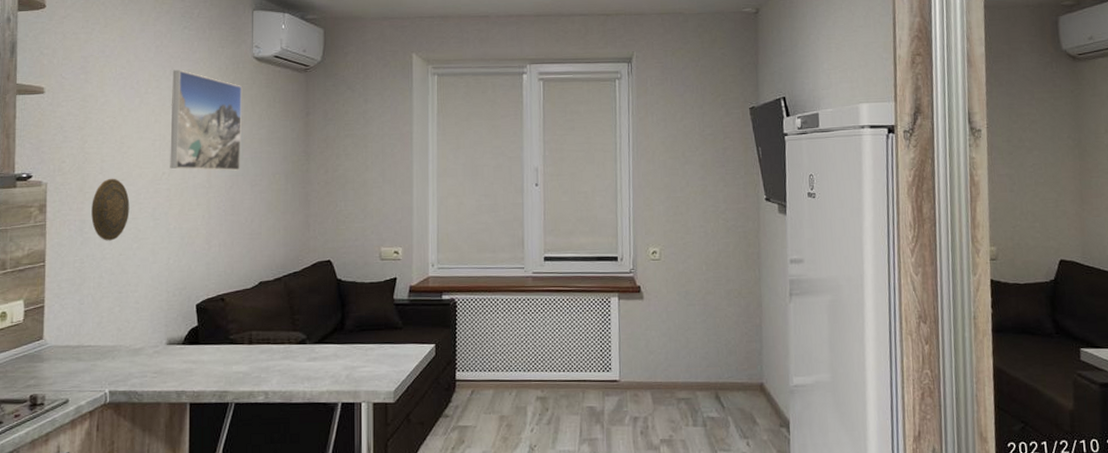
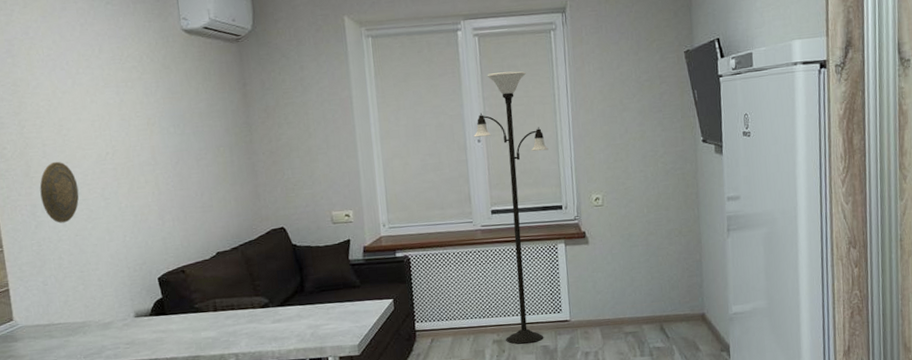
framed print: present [170,69,242,171] -> none [101,47,184,149]
floor lamp: none [532,117,607,403] -> present [474,71,549,344]

